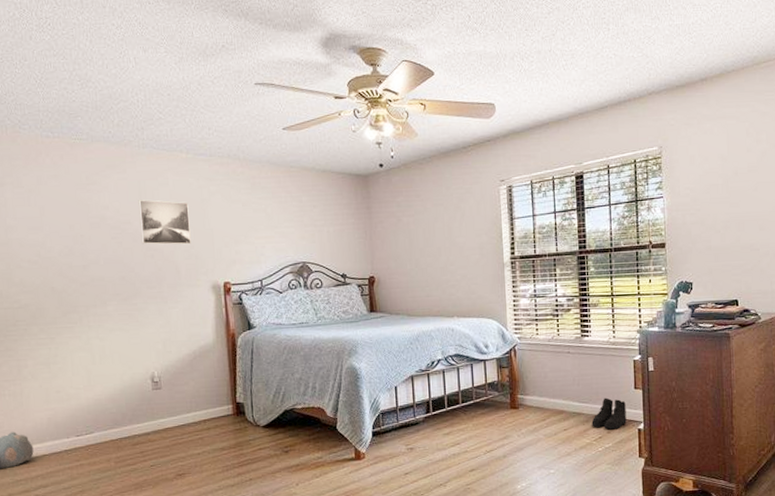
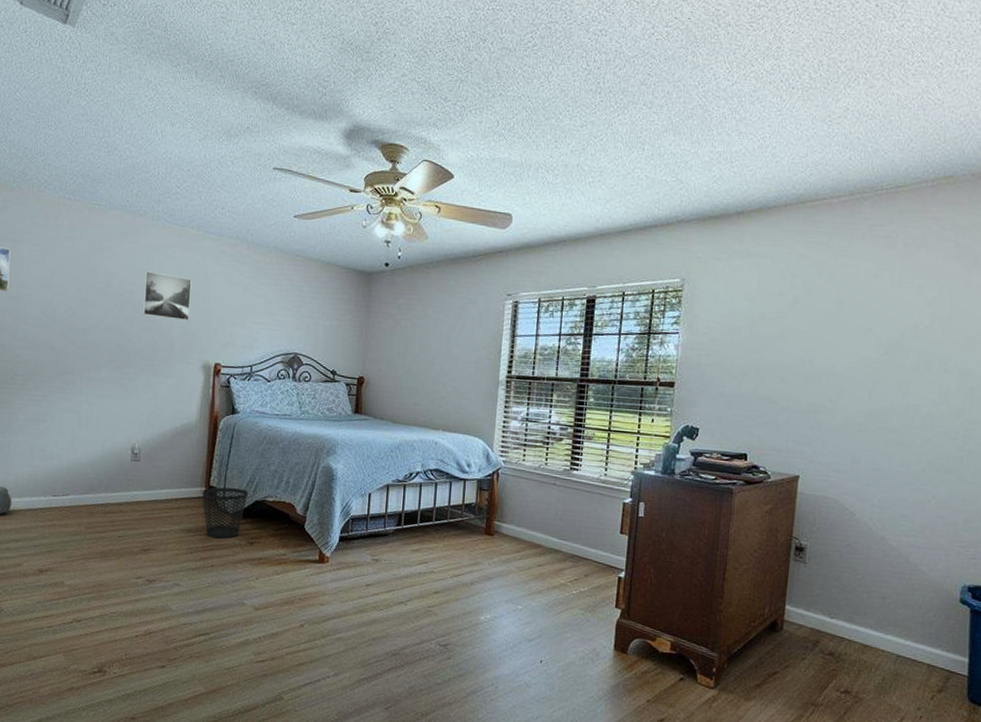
wastebasket: none [230,401,277,453] -> present [202,487,249,539]
boots: present [591,397,627,430] -> none [569,538,609,574]

